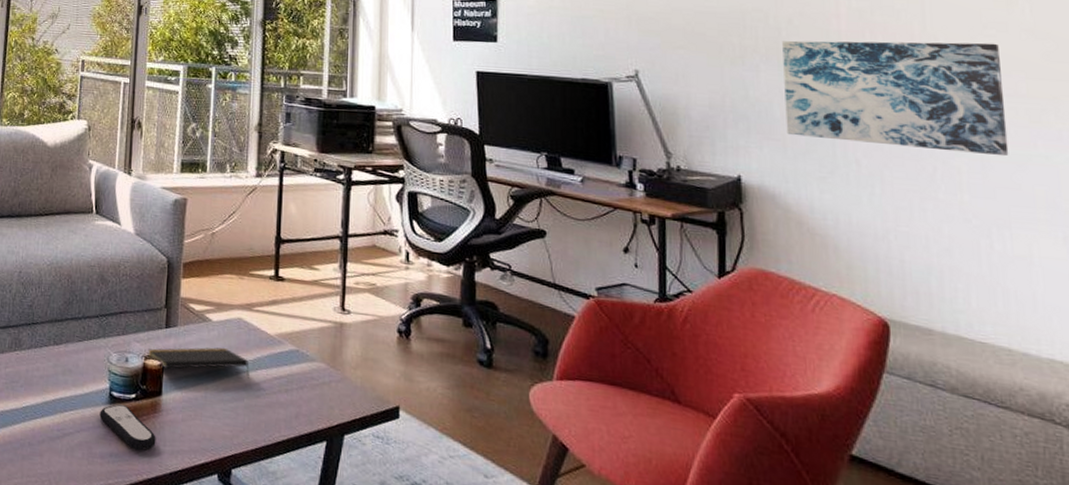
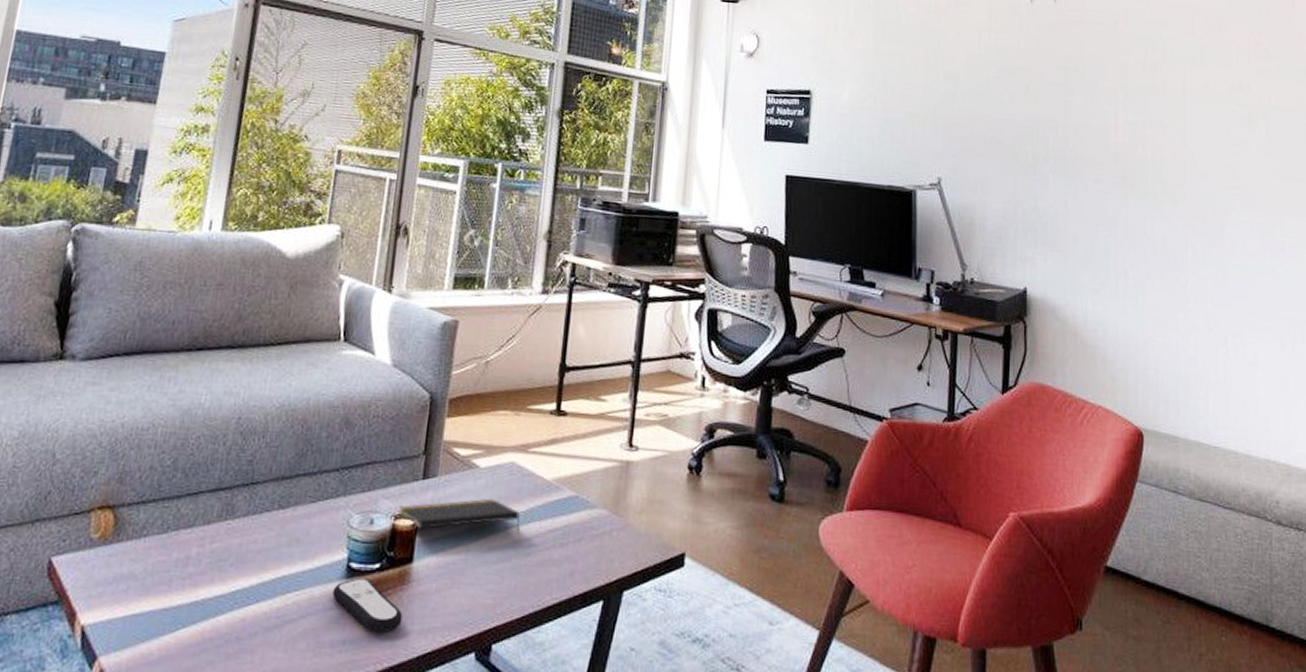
wall art: present [782,40,1009,157] -> none [1068,151,1244,268]

